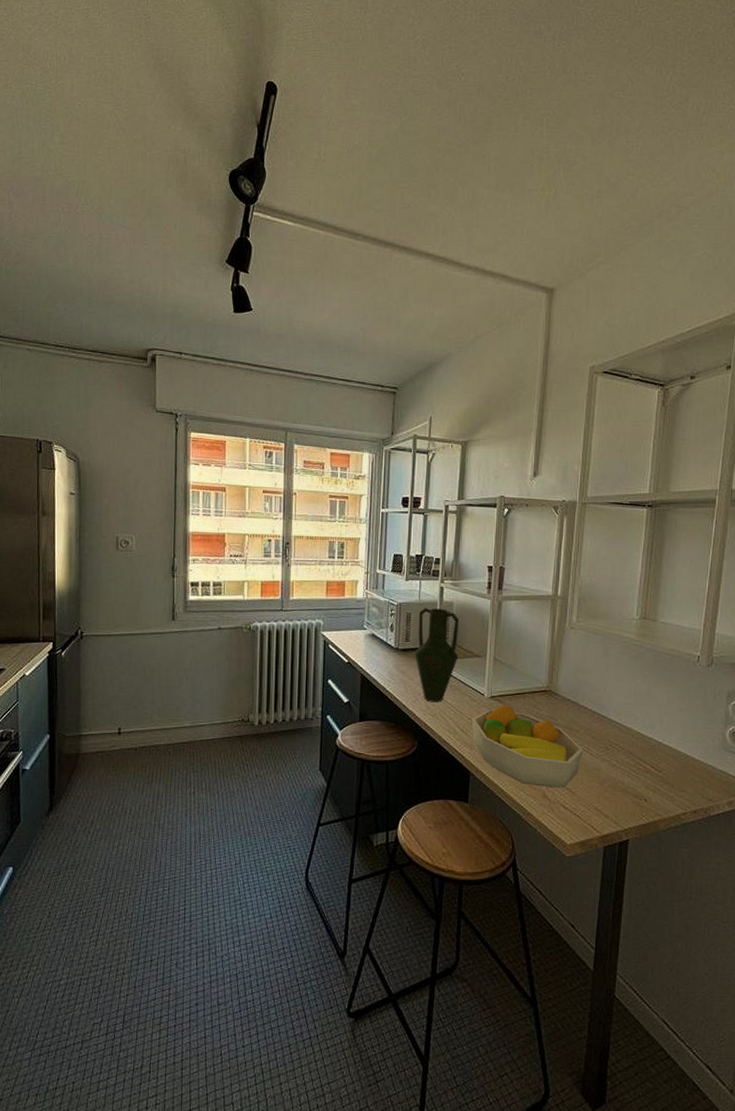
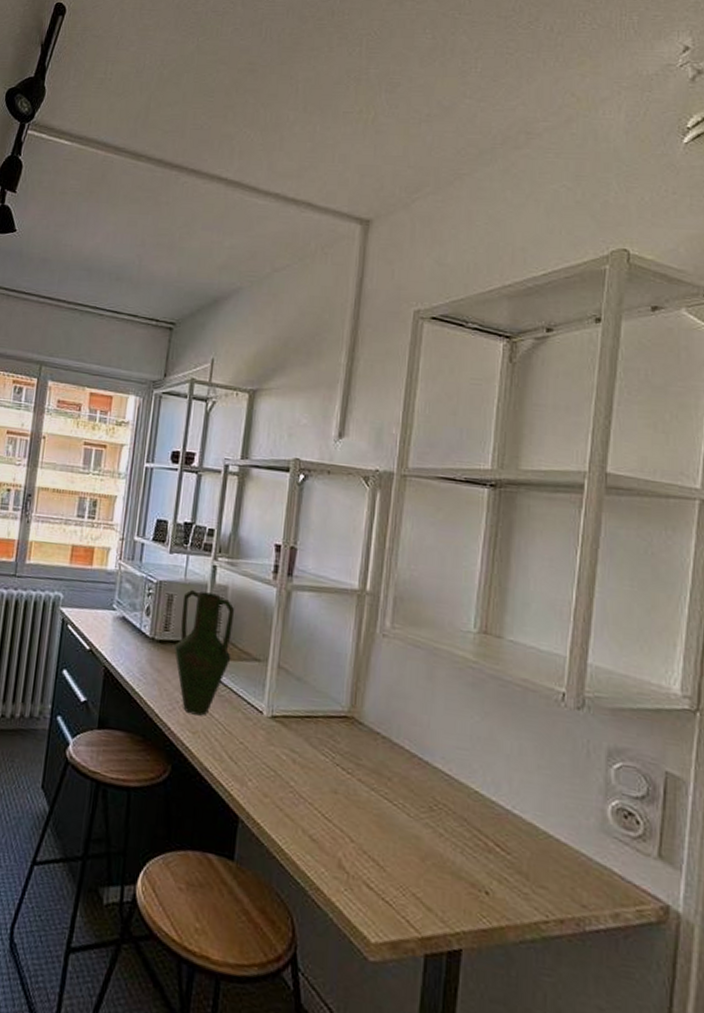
fruit bowl: present [471,704,583,789] -> none [244,728,397,859]

